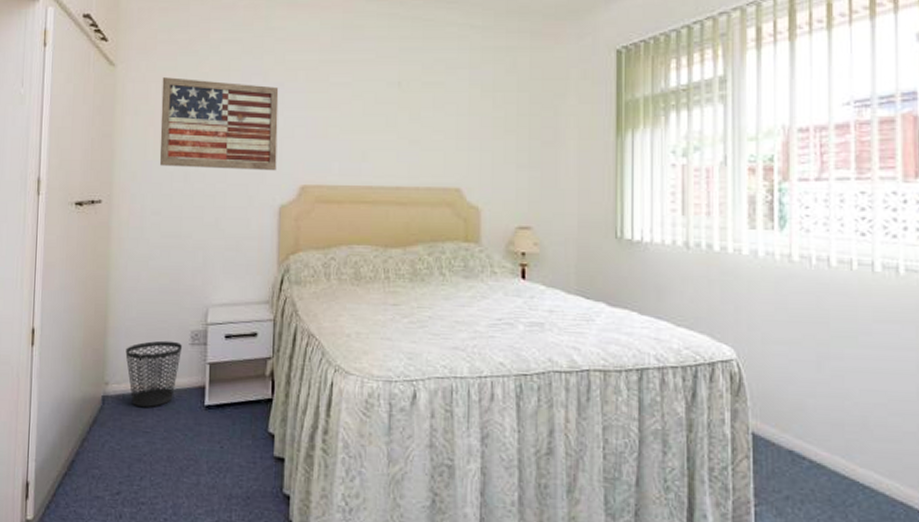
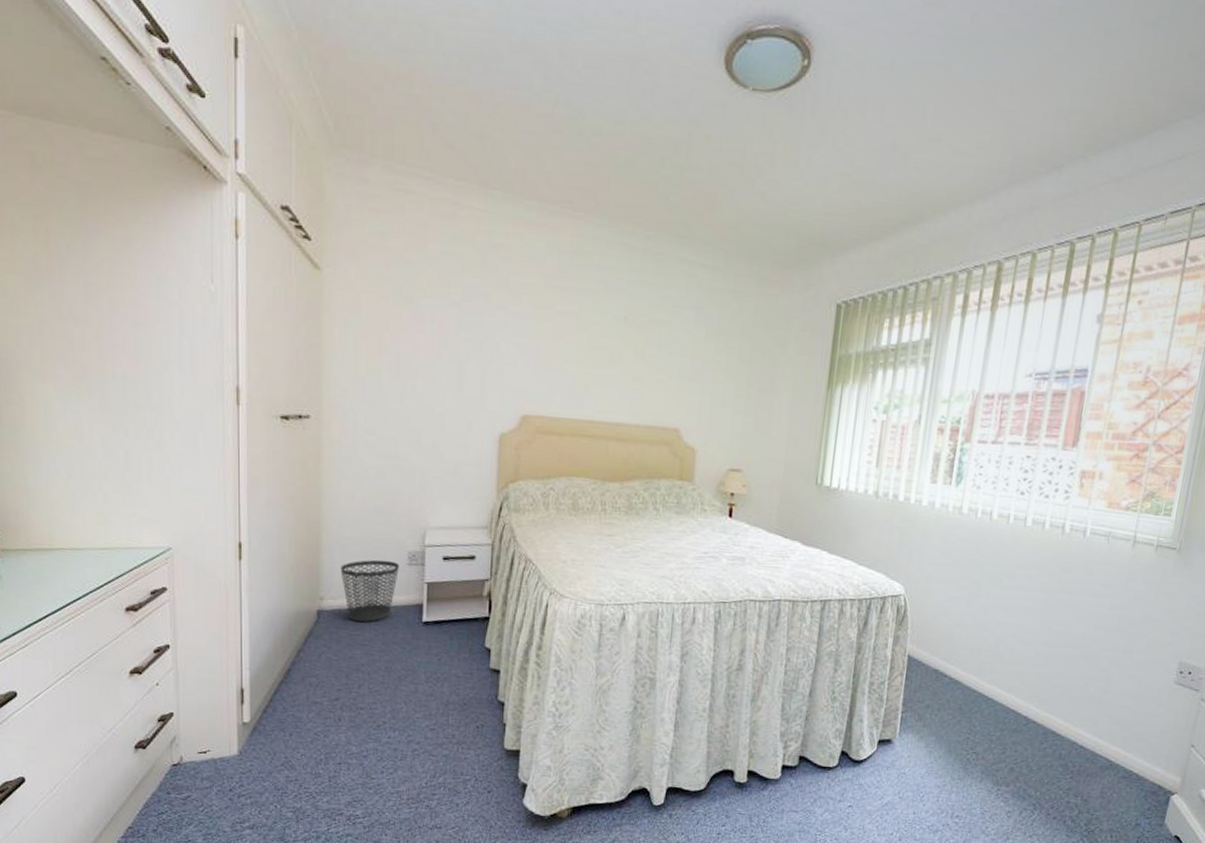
wall art: present [159,77,279,171] -> none [373,288,502,399]

